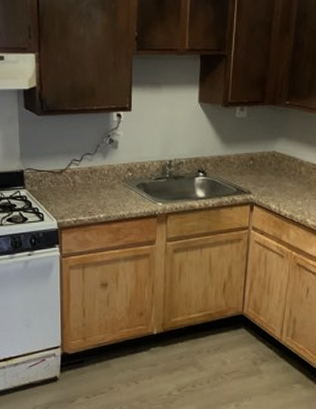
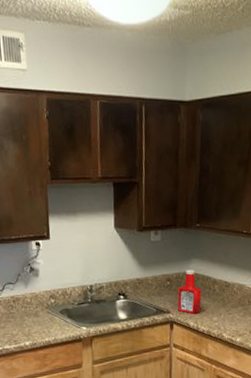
ketchup bottle: none [260,149,287,196] -> present [177,269,202,314]

